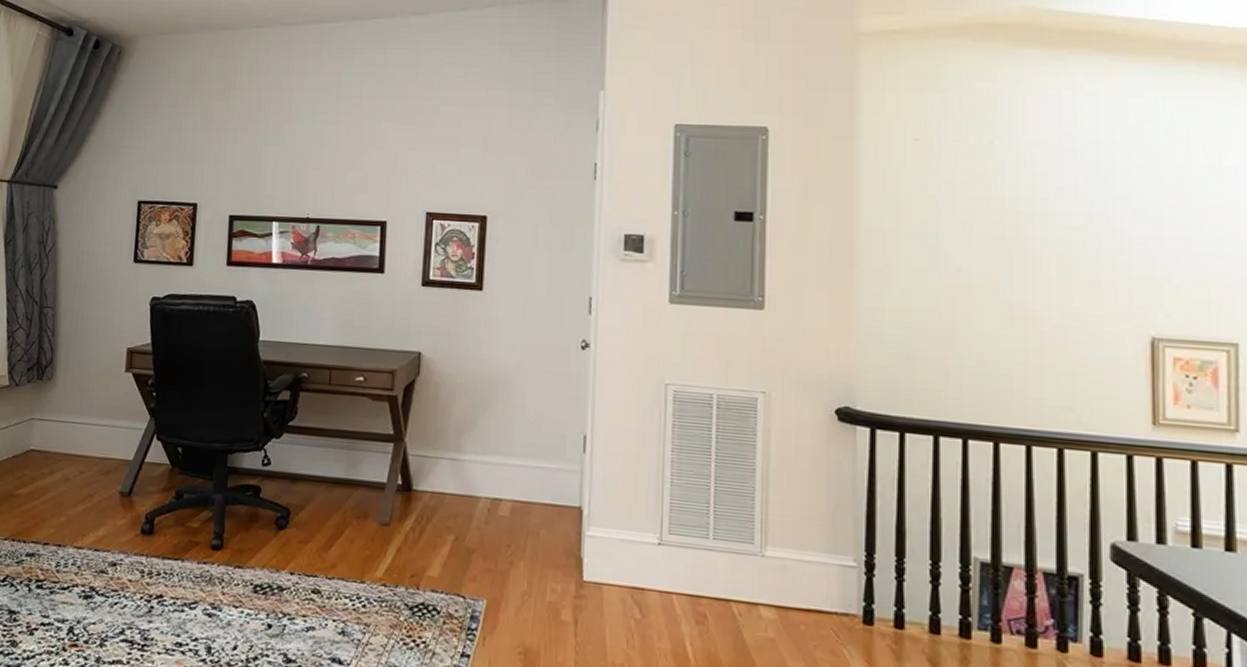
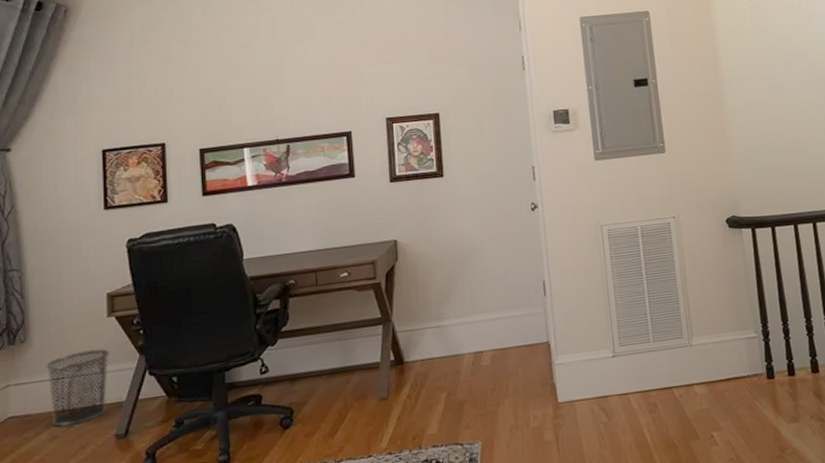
waste bin: none [66,400,123,472] -> present [46,348,109,427]

